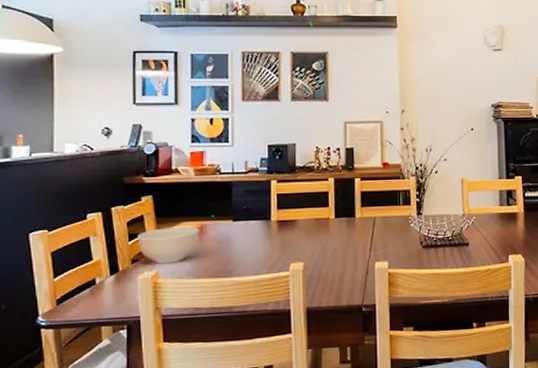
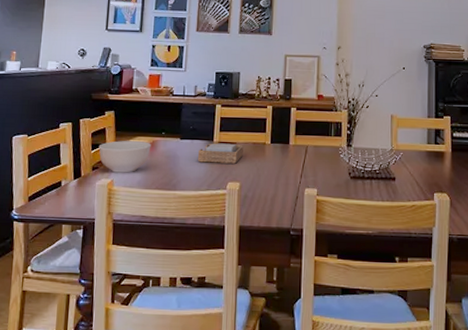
napkin holder: none [254,221,305,245] -> present [197,143,243,164]

